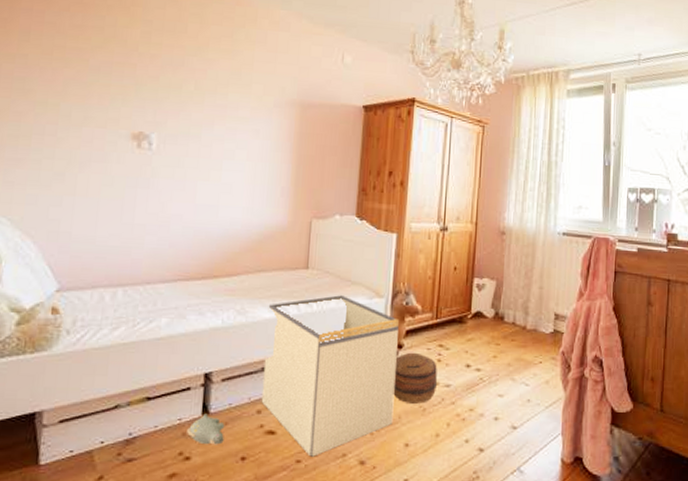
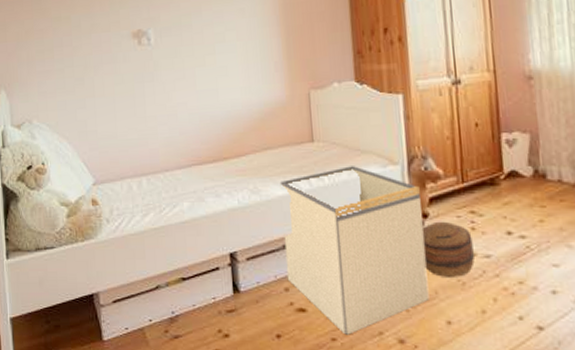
plush toy: present [187,413,225,445] -> none [222,292,258,323]

